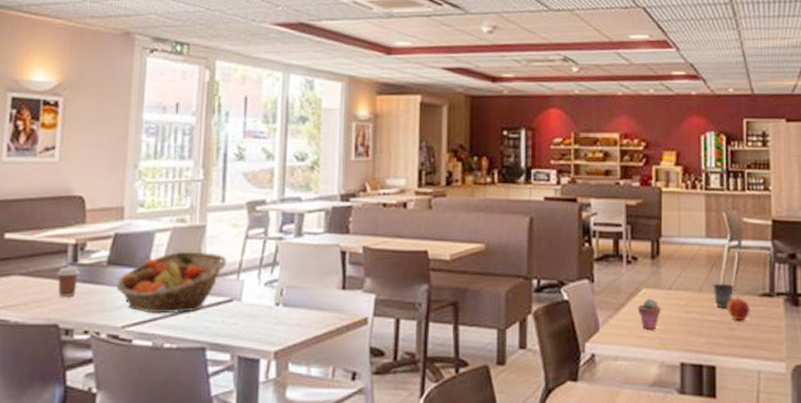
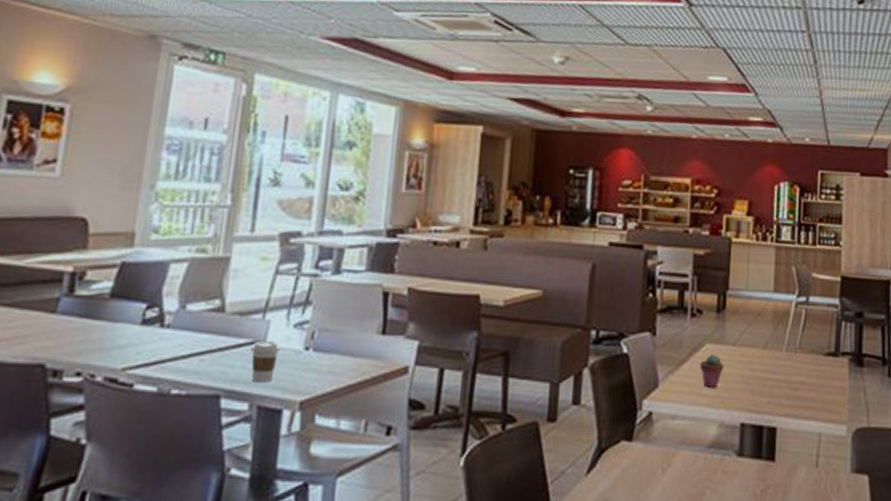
coffee cup: present [57,266,80,297] -> none [47,298,76,333]
fruit basket: present [116,251,227,314] -> none [118,285,252,356]
coffee cup: none [229,298,254,336] -> present [251,340,280,383]
mug: present [713,283,734,309] -> none [777,340,799,368]
apple: present [727,295,750,321] -> none [791,353,815,381]

